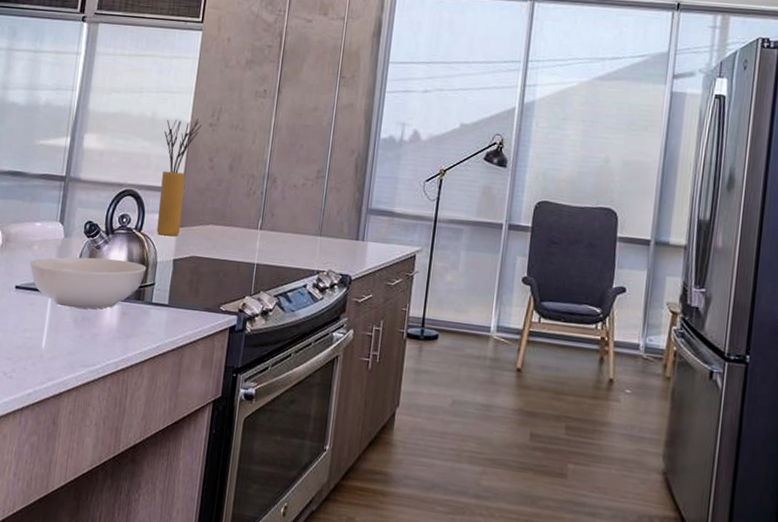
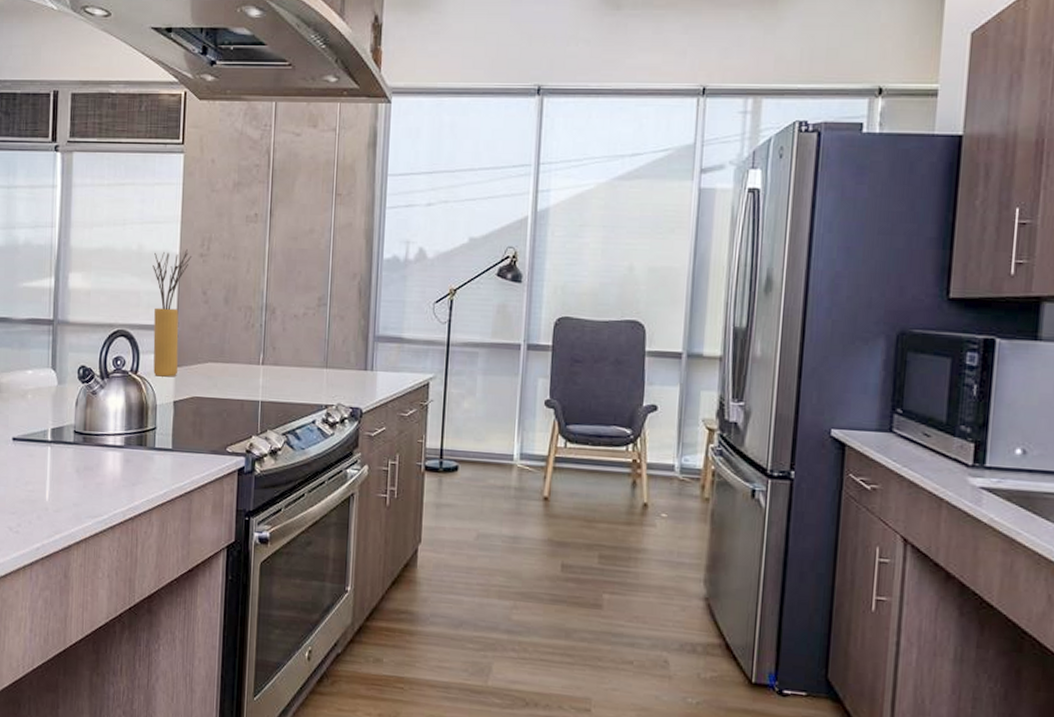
bowl: present [29,257,147,309] -> none [24,403,147,458]

